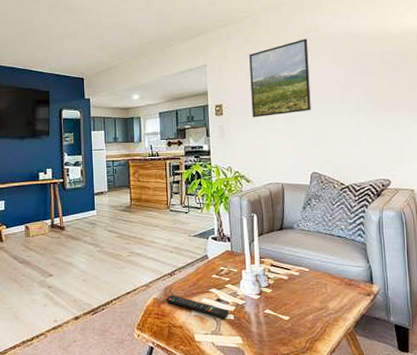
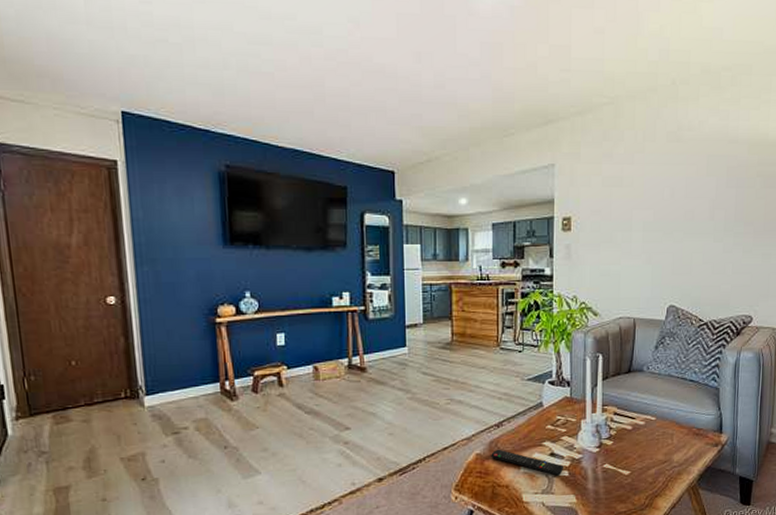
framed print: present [249,38,311,118] -> none [606,138,678,236]

